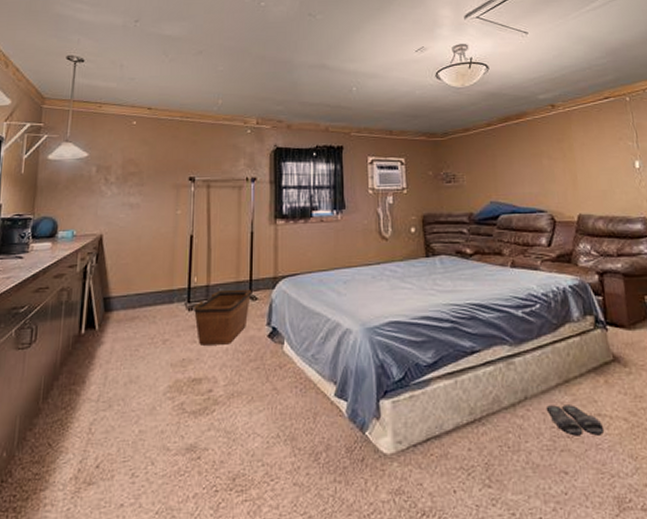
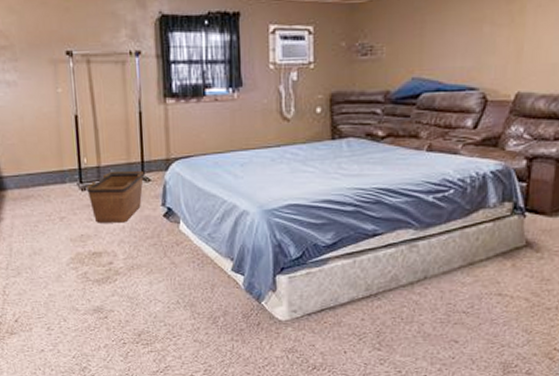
slippers: present [547,405,603,436] -> none [446,285,502,312]

